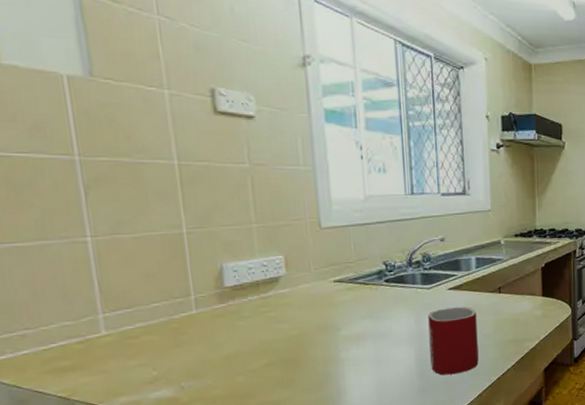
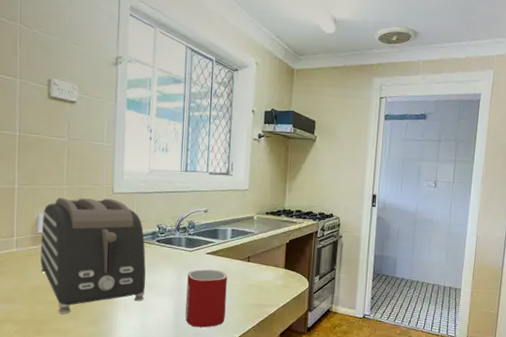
toaster: none [228,235,377,383] -> present [40,198,146,314]

